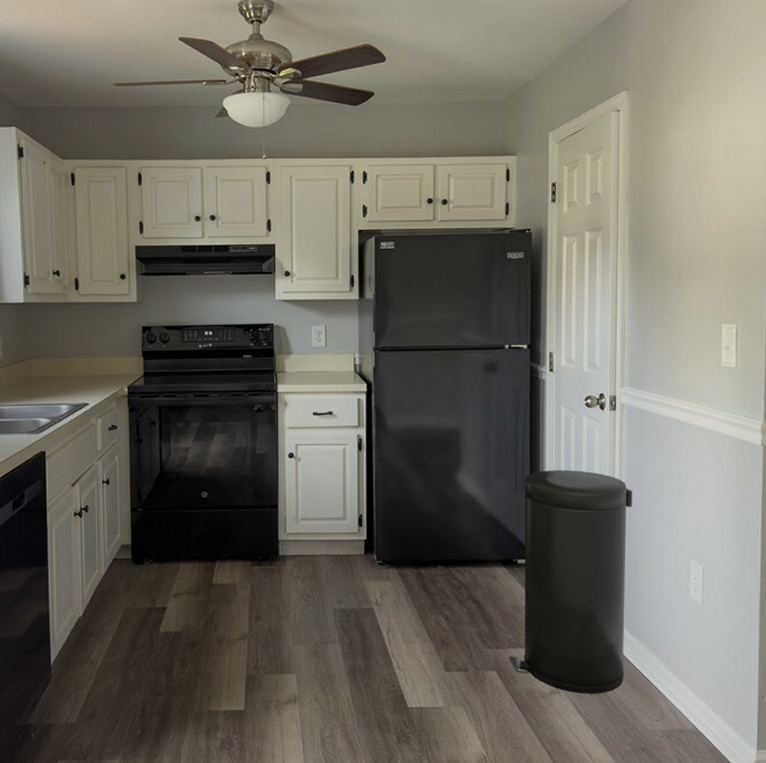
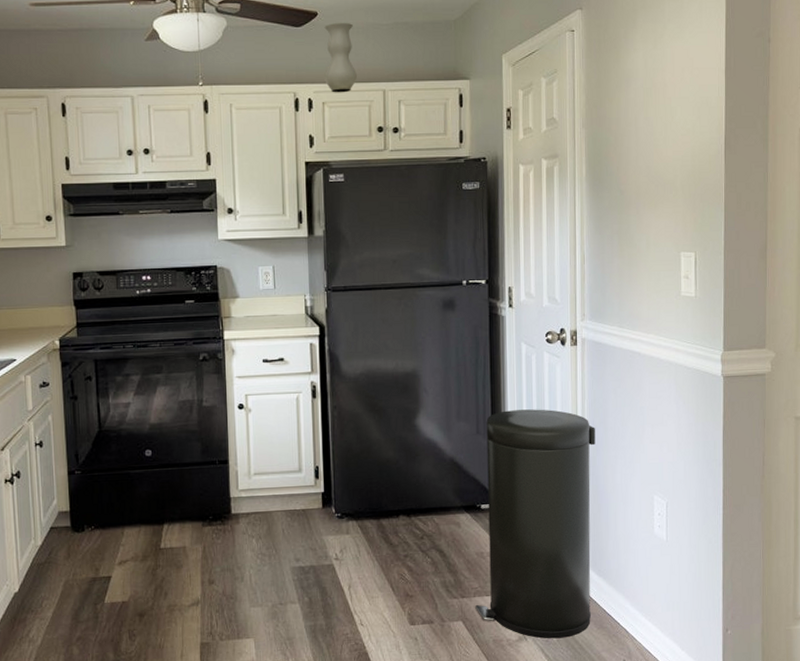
vase: none [379,101,409,167] -> present [324,22,357,93]

